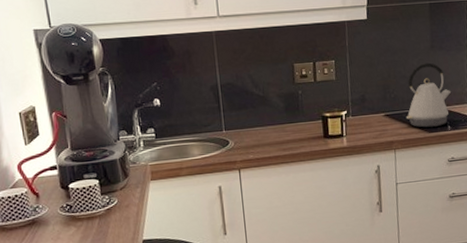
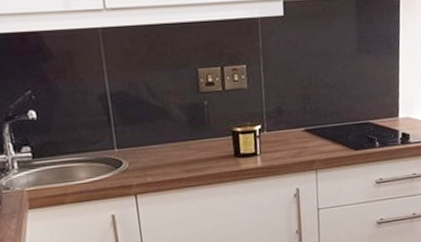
kettle: present [405,62,452,128] -> none [328,68,380,145]

